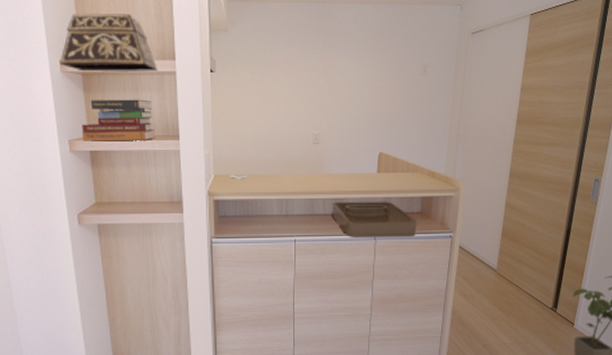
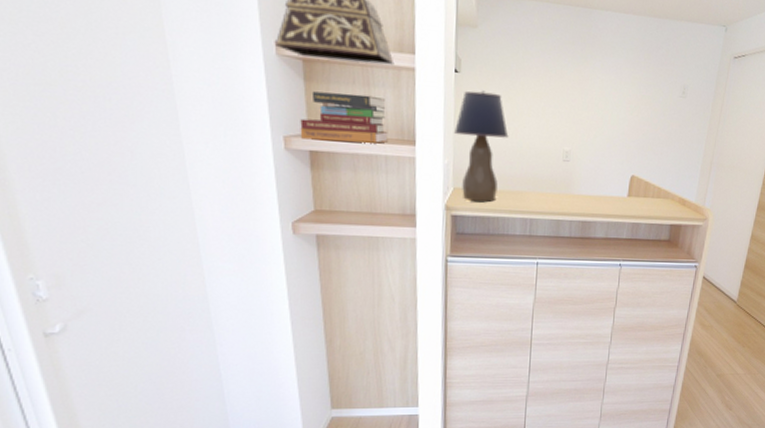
table lamp: none [211,86,262,187] -> present [453,90,509,203]
decorative tray: present [332,201,418,239] -> none [578,224,665,265]

